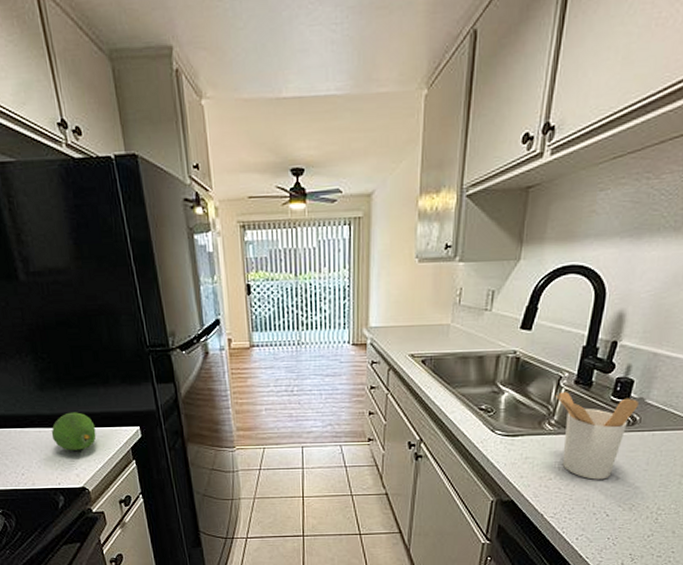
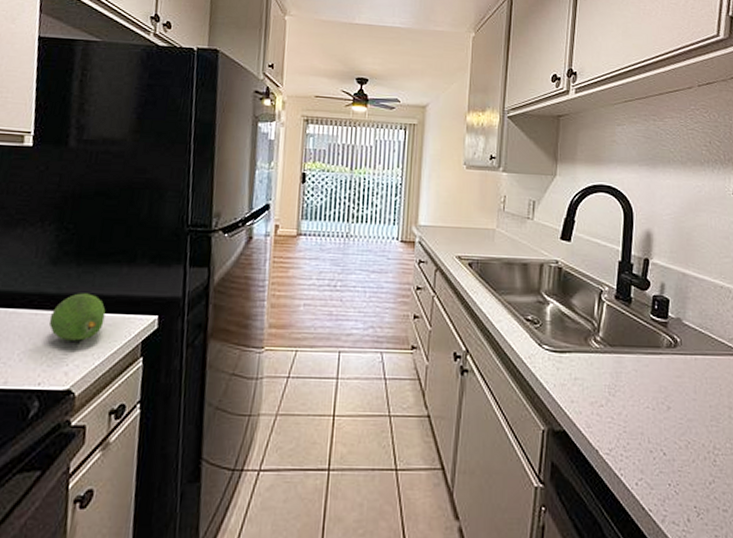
utensil holder: present [554,392,638,480] -> none [597,307,677,409]

